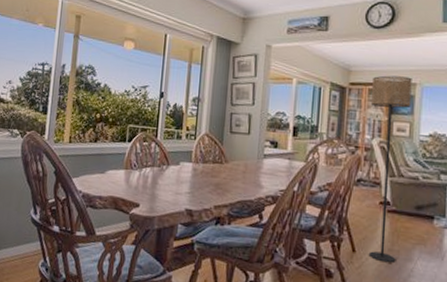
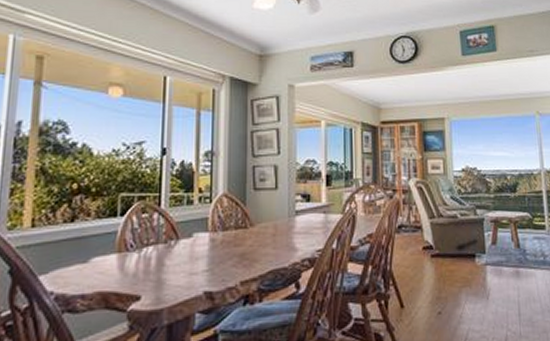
floor lamp: present [368,75,412,263] -> none [403,111,445,314]

